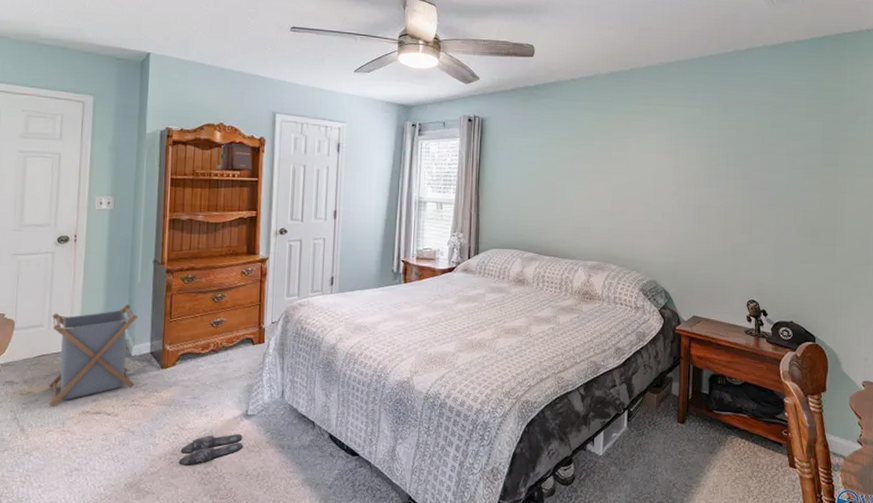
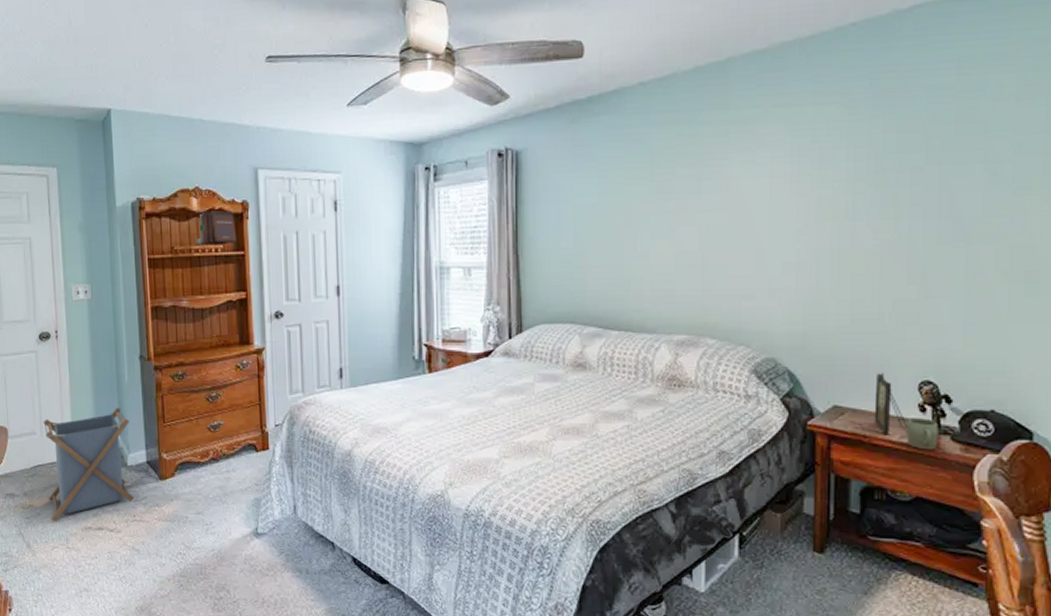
slippers: present [178,434,243,466] -> none [188,555,256,589]
photo frame: none [719,293,740,338] -> present [874,372,909,435]
mug: none [739,326,759,349] -> present [907,418,939,450]

